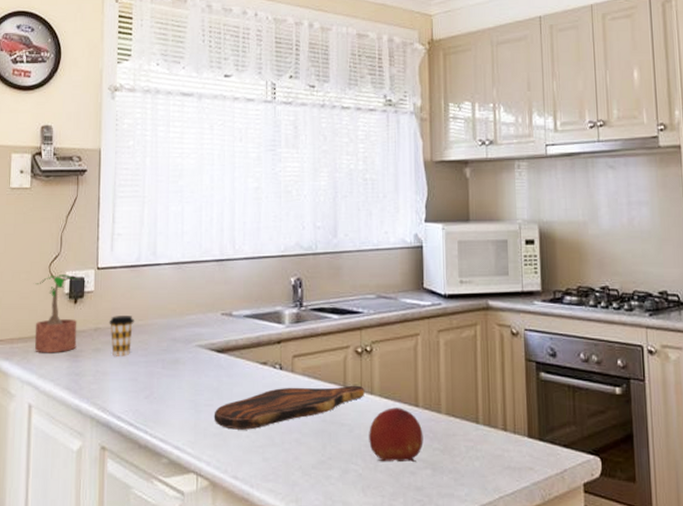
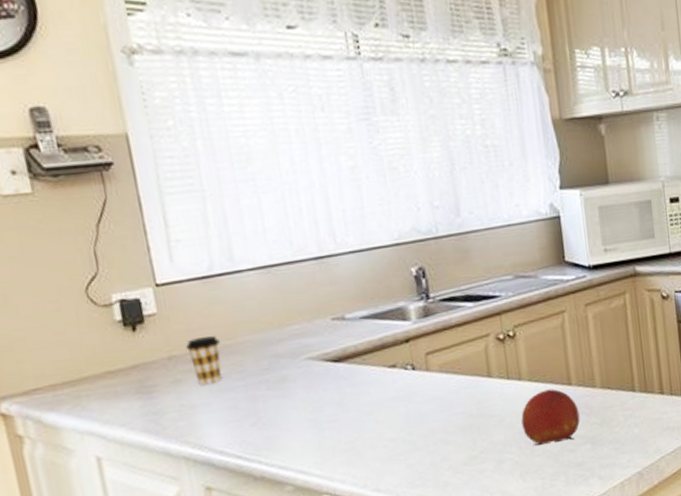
potted plant: present [34,275,78,353] -> none [70,297,148,396]
cutting board: present [214,385,365,430] -> none [340,373,512,442]

